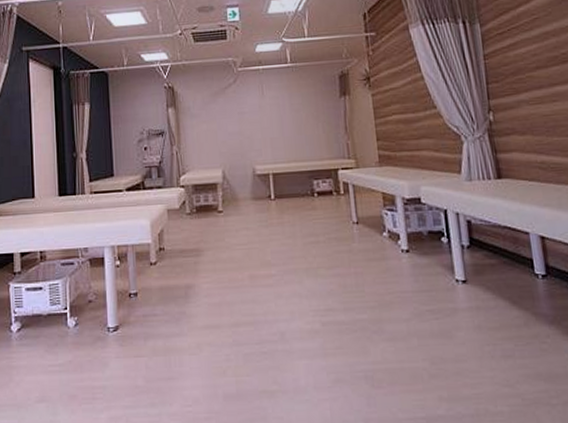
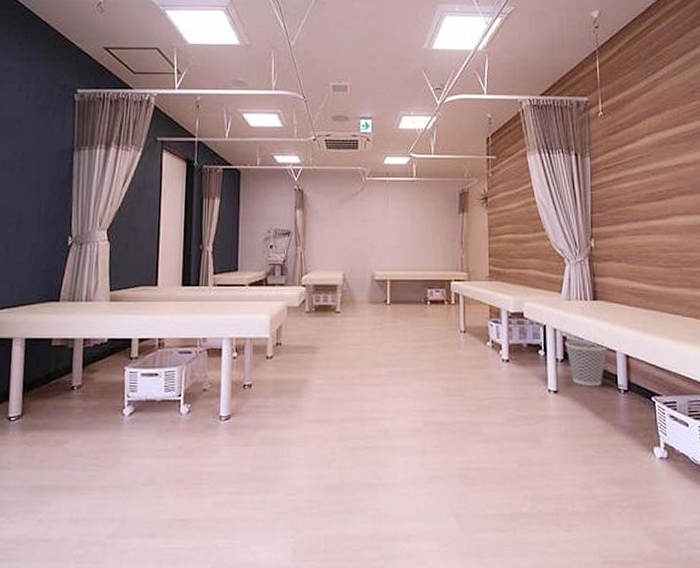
wastebasket: none [469,223,520,274] -> present [564,340,609,387]

